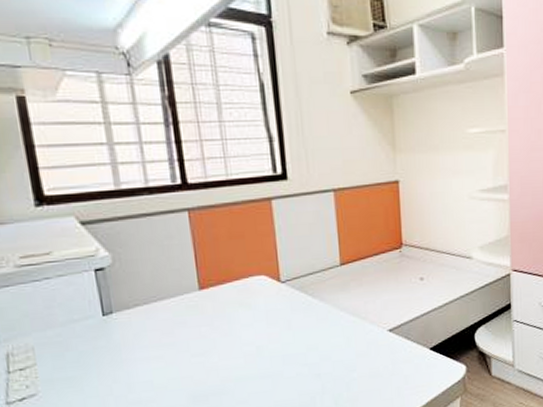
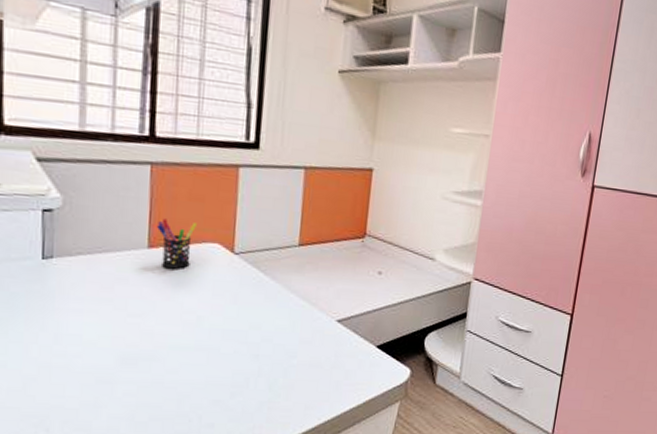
pen holder: none [203,259,242,306] -> present [156,218,198,269]

